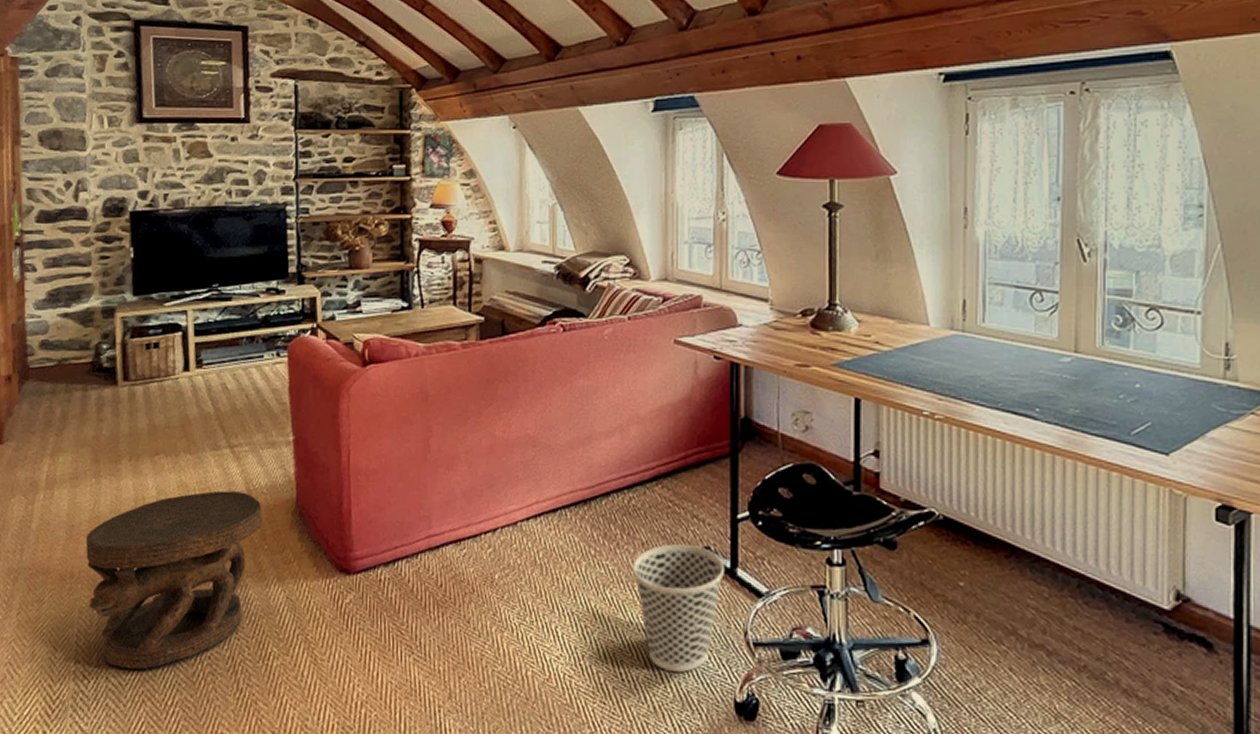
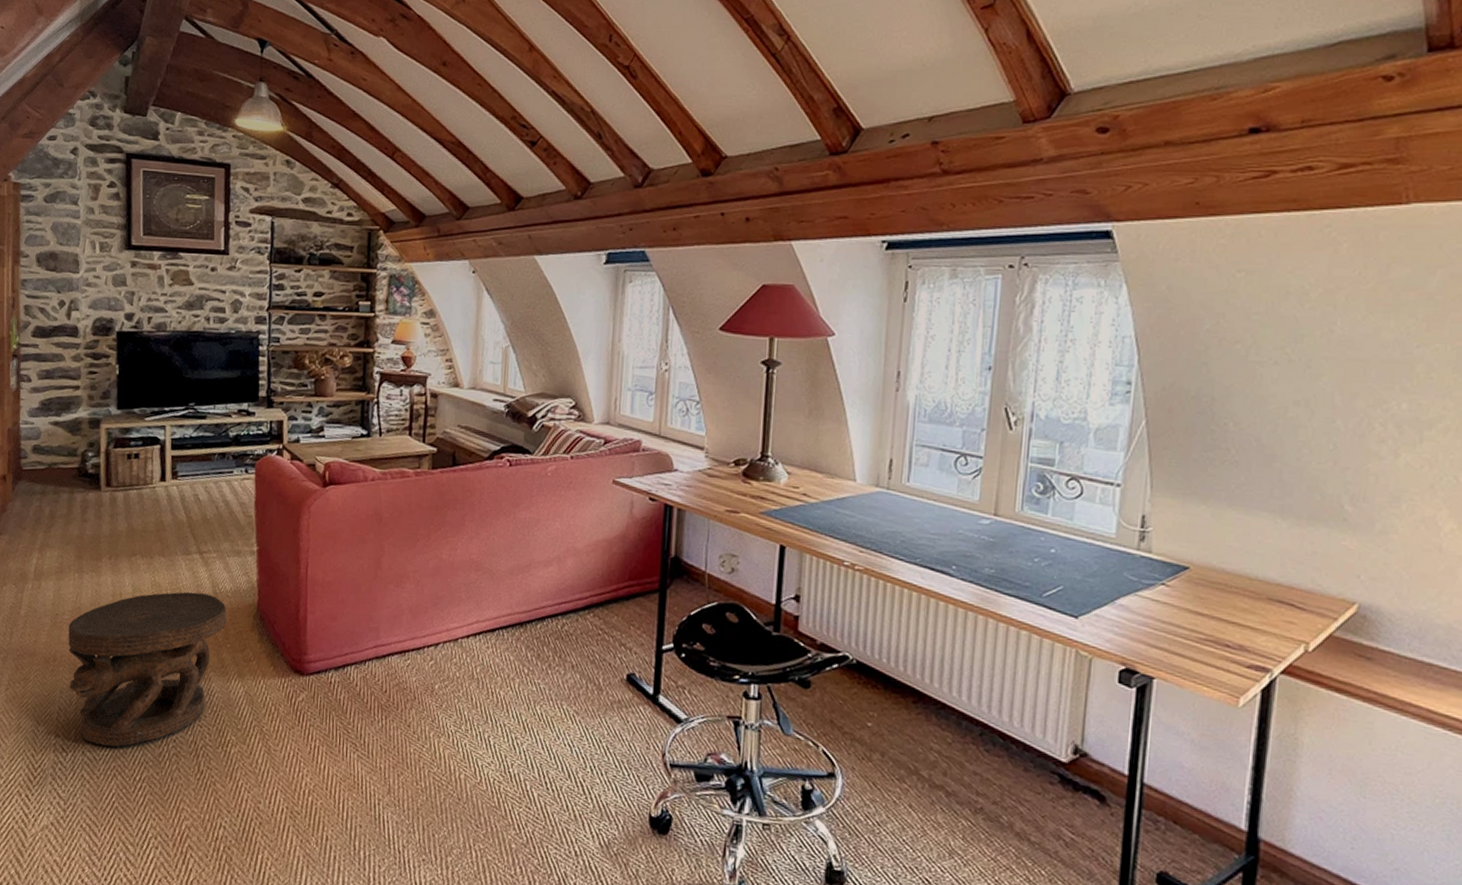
wastebasket: present [633,544,724,672] -> none [562,668,647,786]

